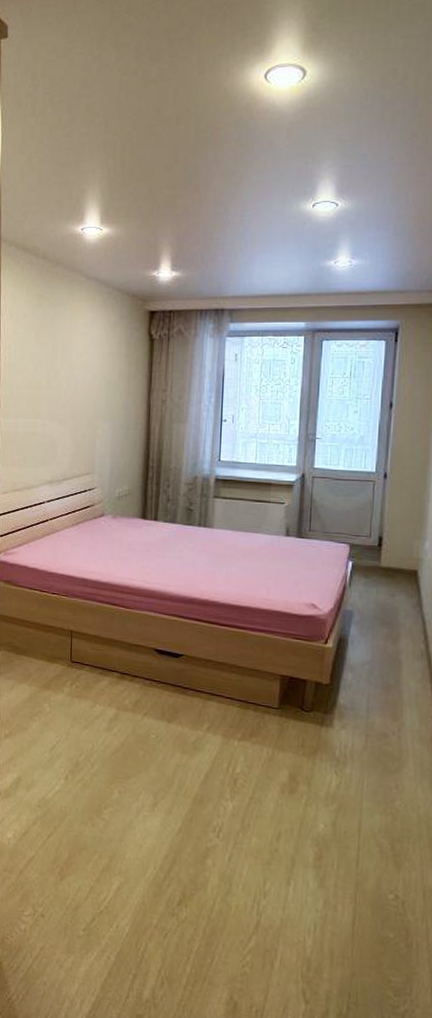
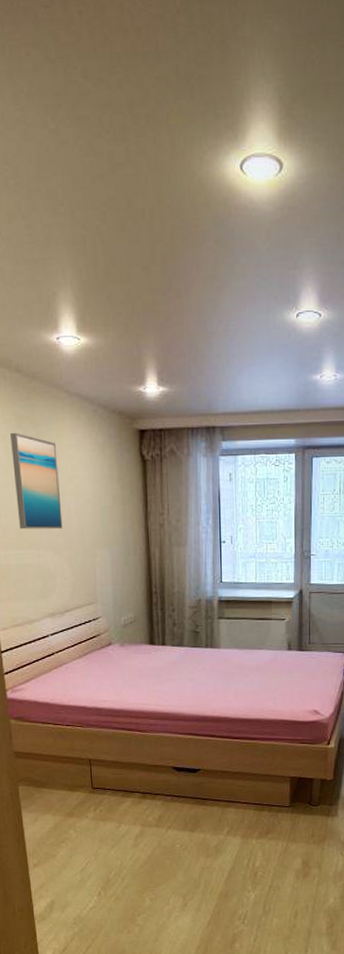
wall art: none [29,311,71,401] -> present [10,432,63,530]

